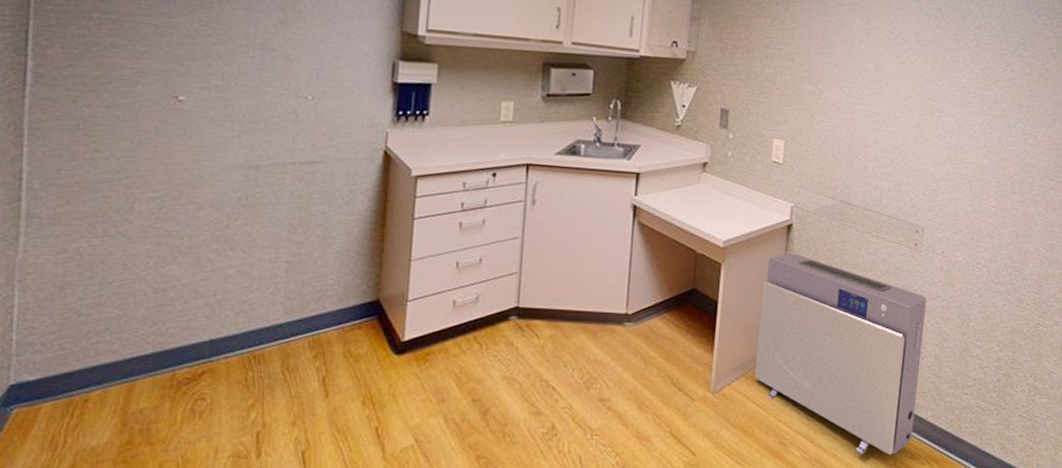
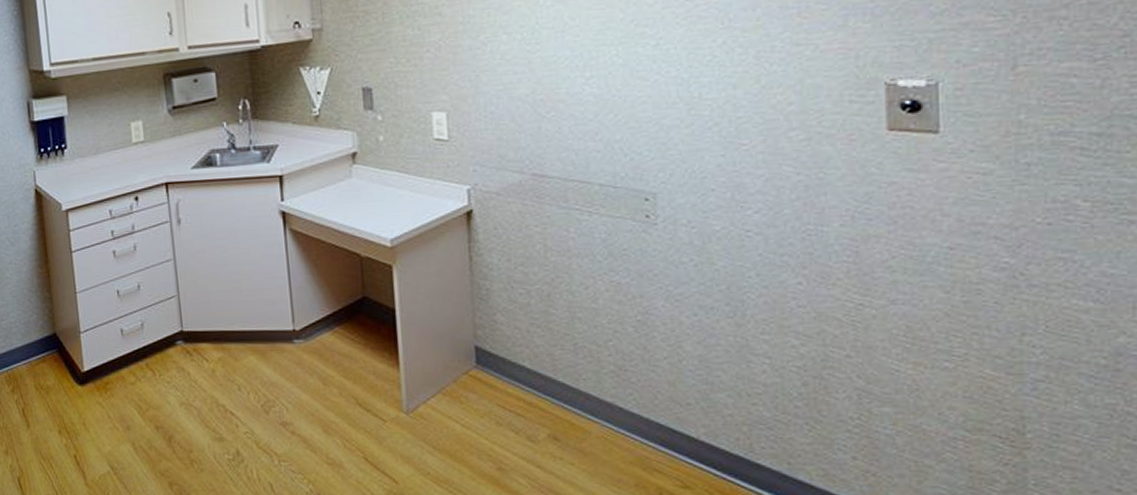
air purifier: present [754,253,927,455] -> none [447,244,681,483]

